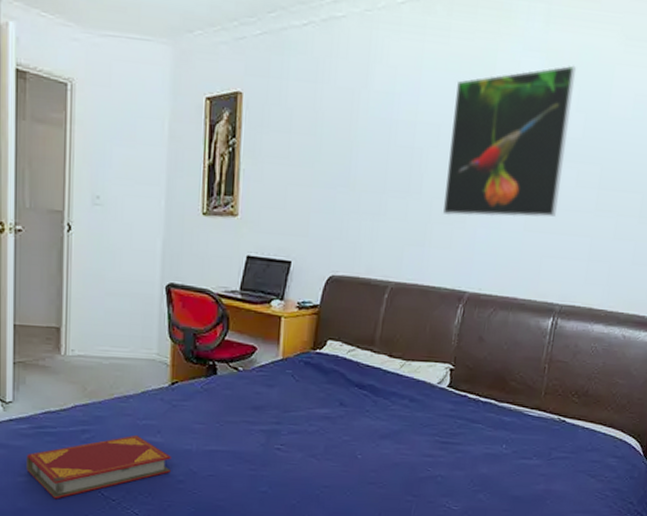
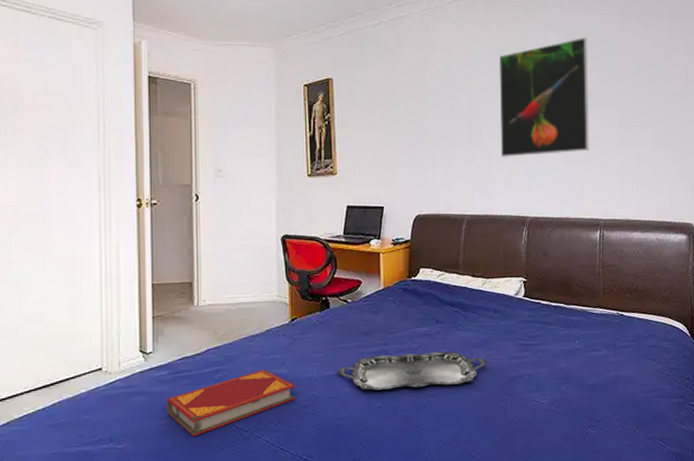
serving tray: none [220,434,394,478] -> present [337,351,487,390]

